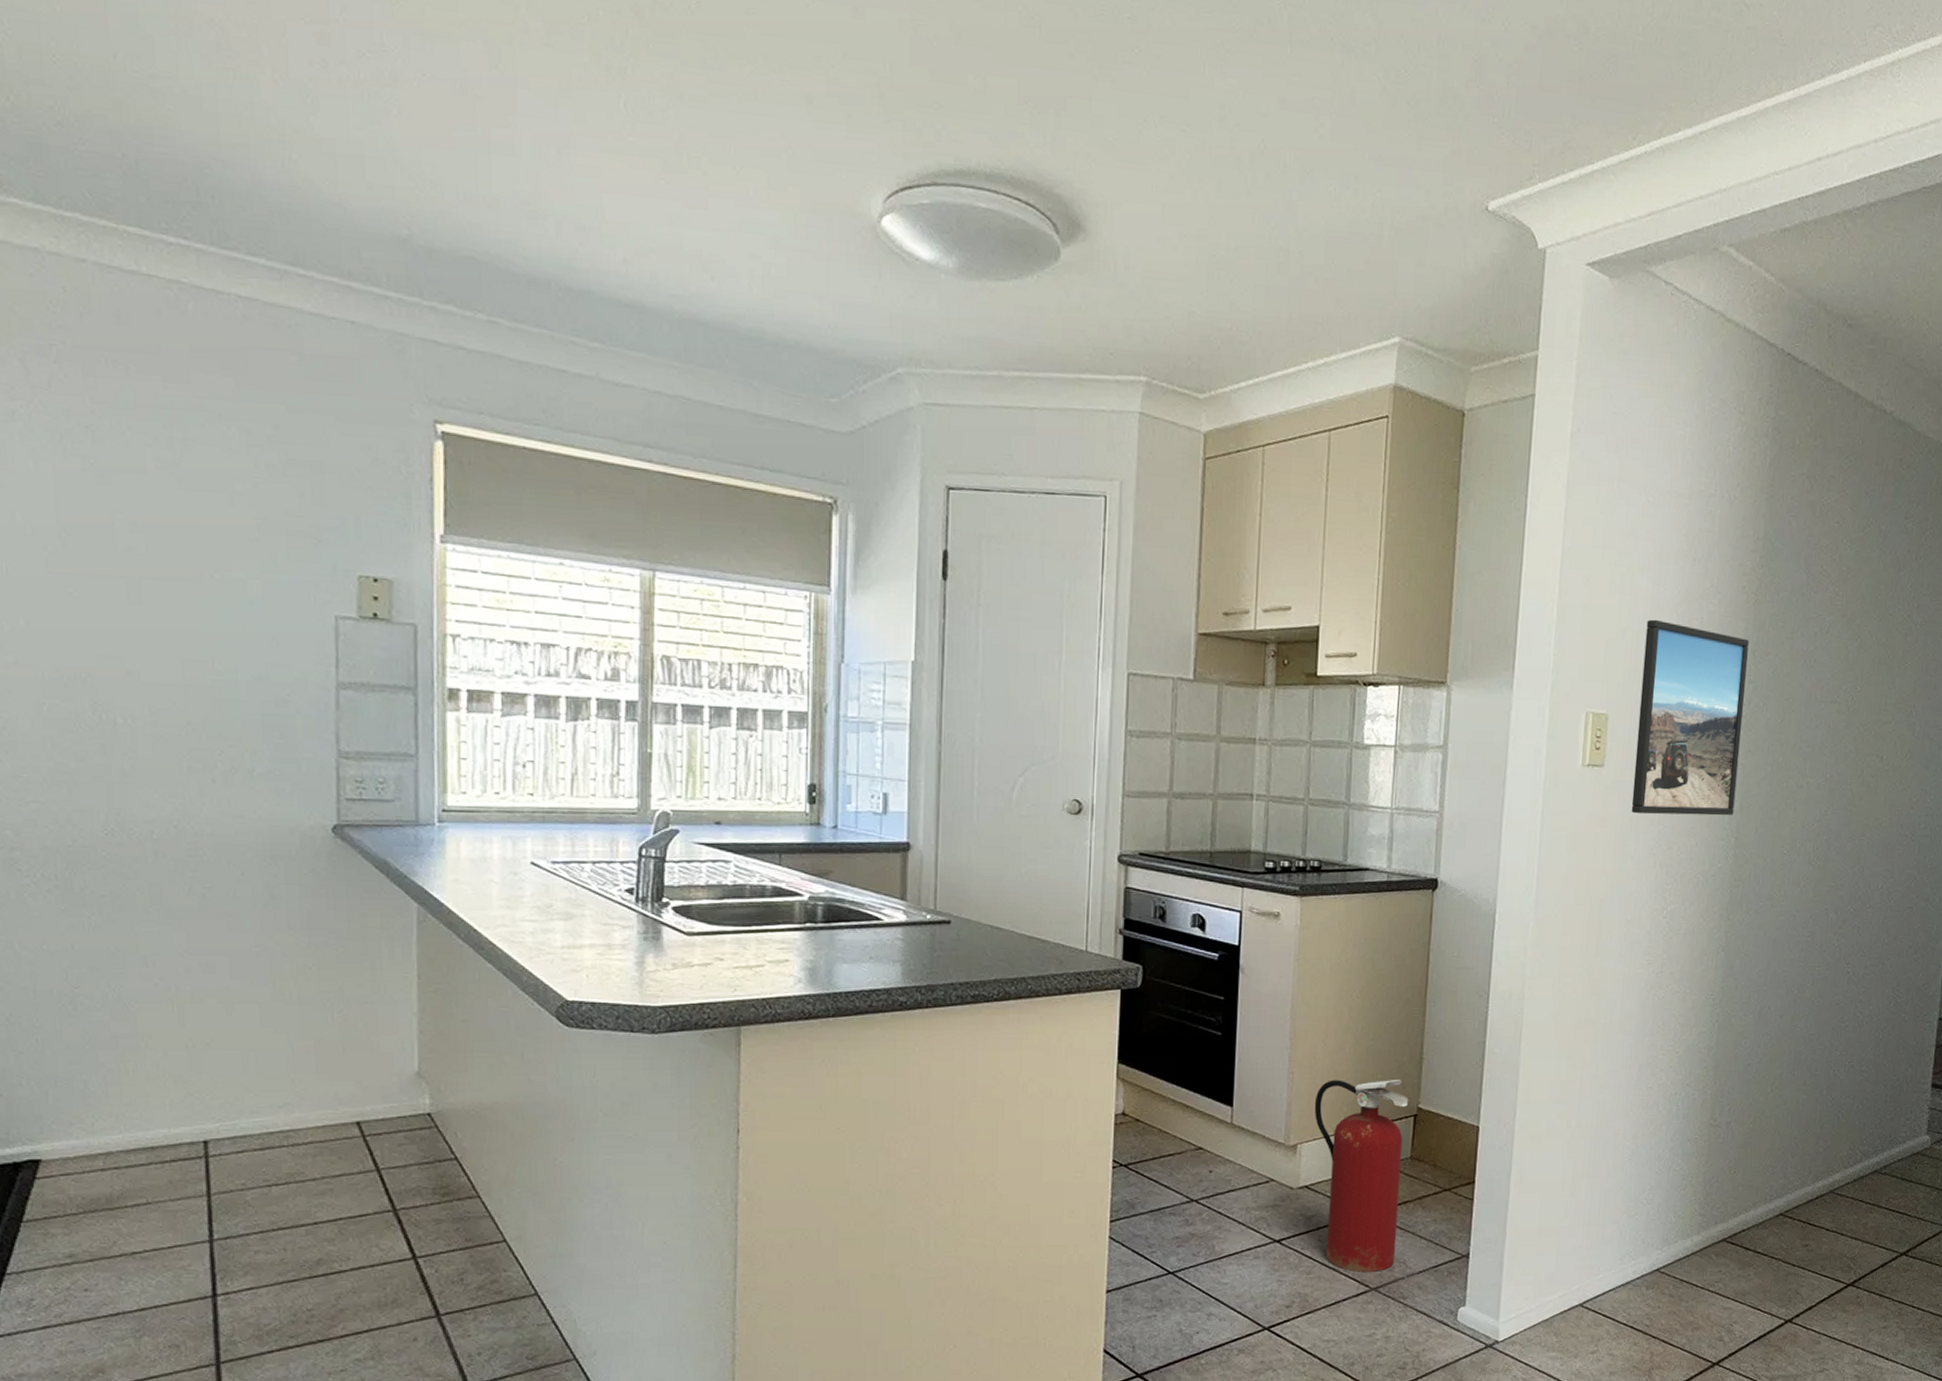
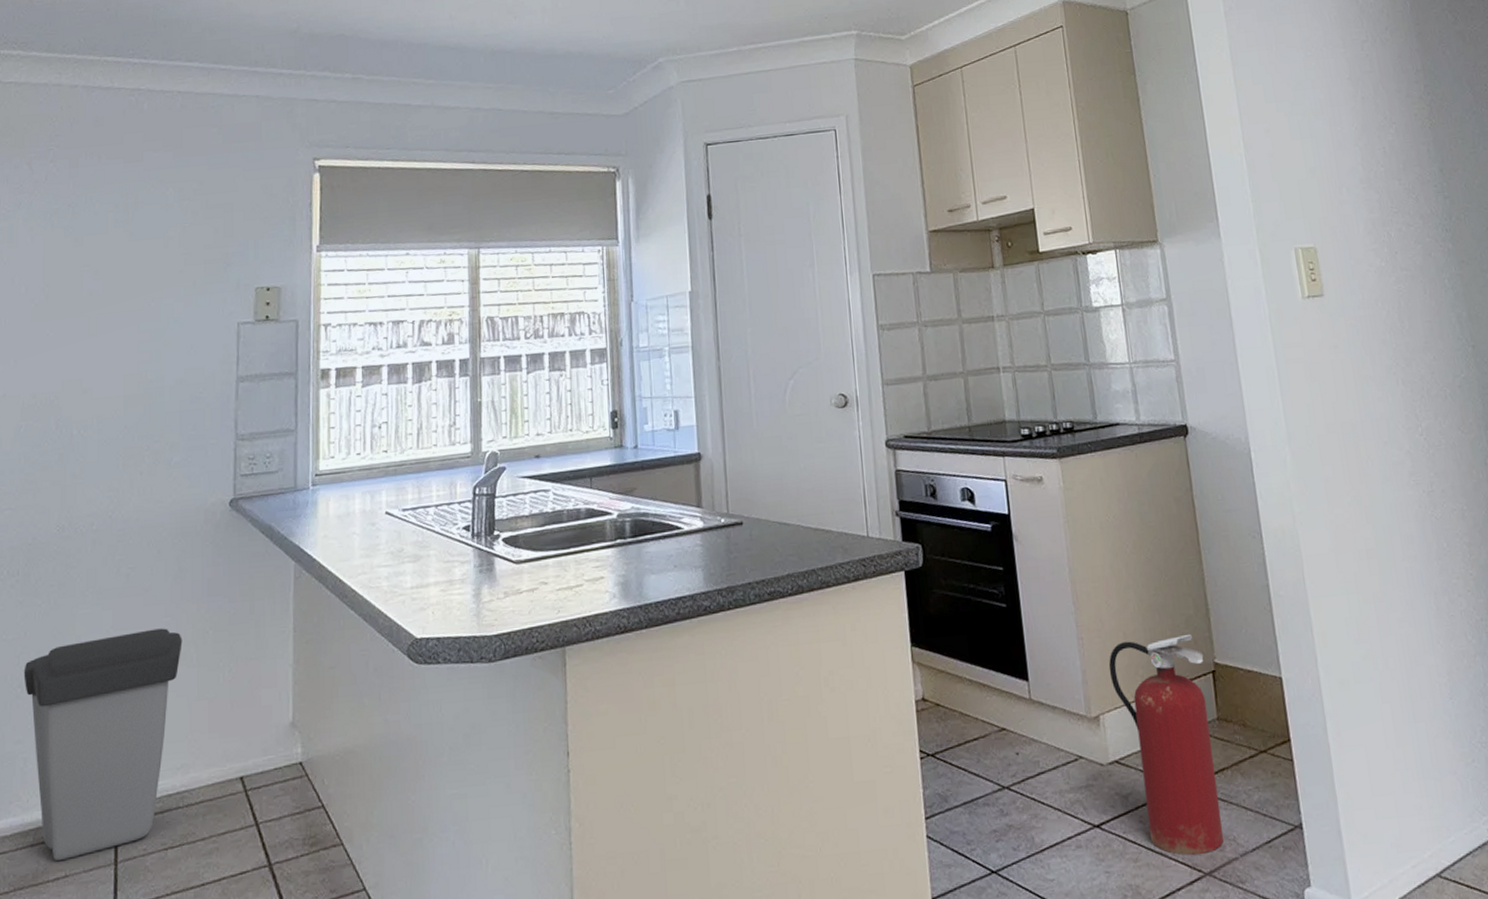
trash can: none [74,958,279,1188] -> present [23,628,182,862]
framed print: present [1631,619,1749,816] -> none [1332,155,1464,337]

